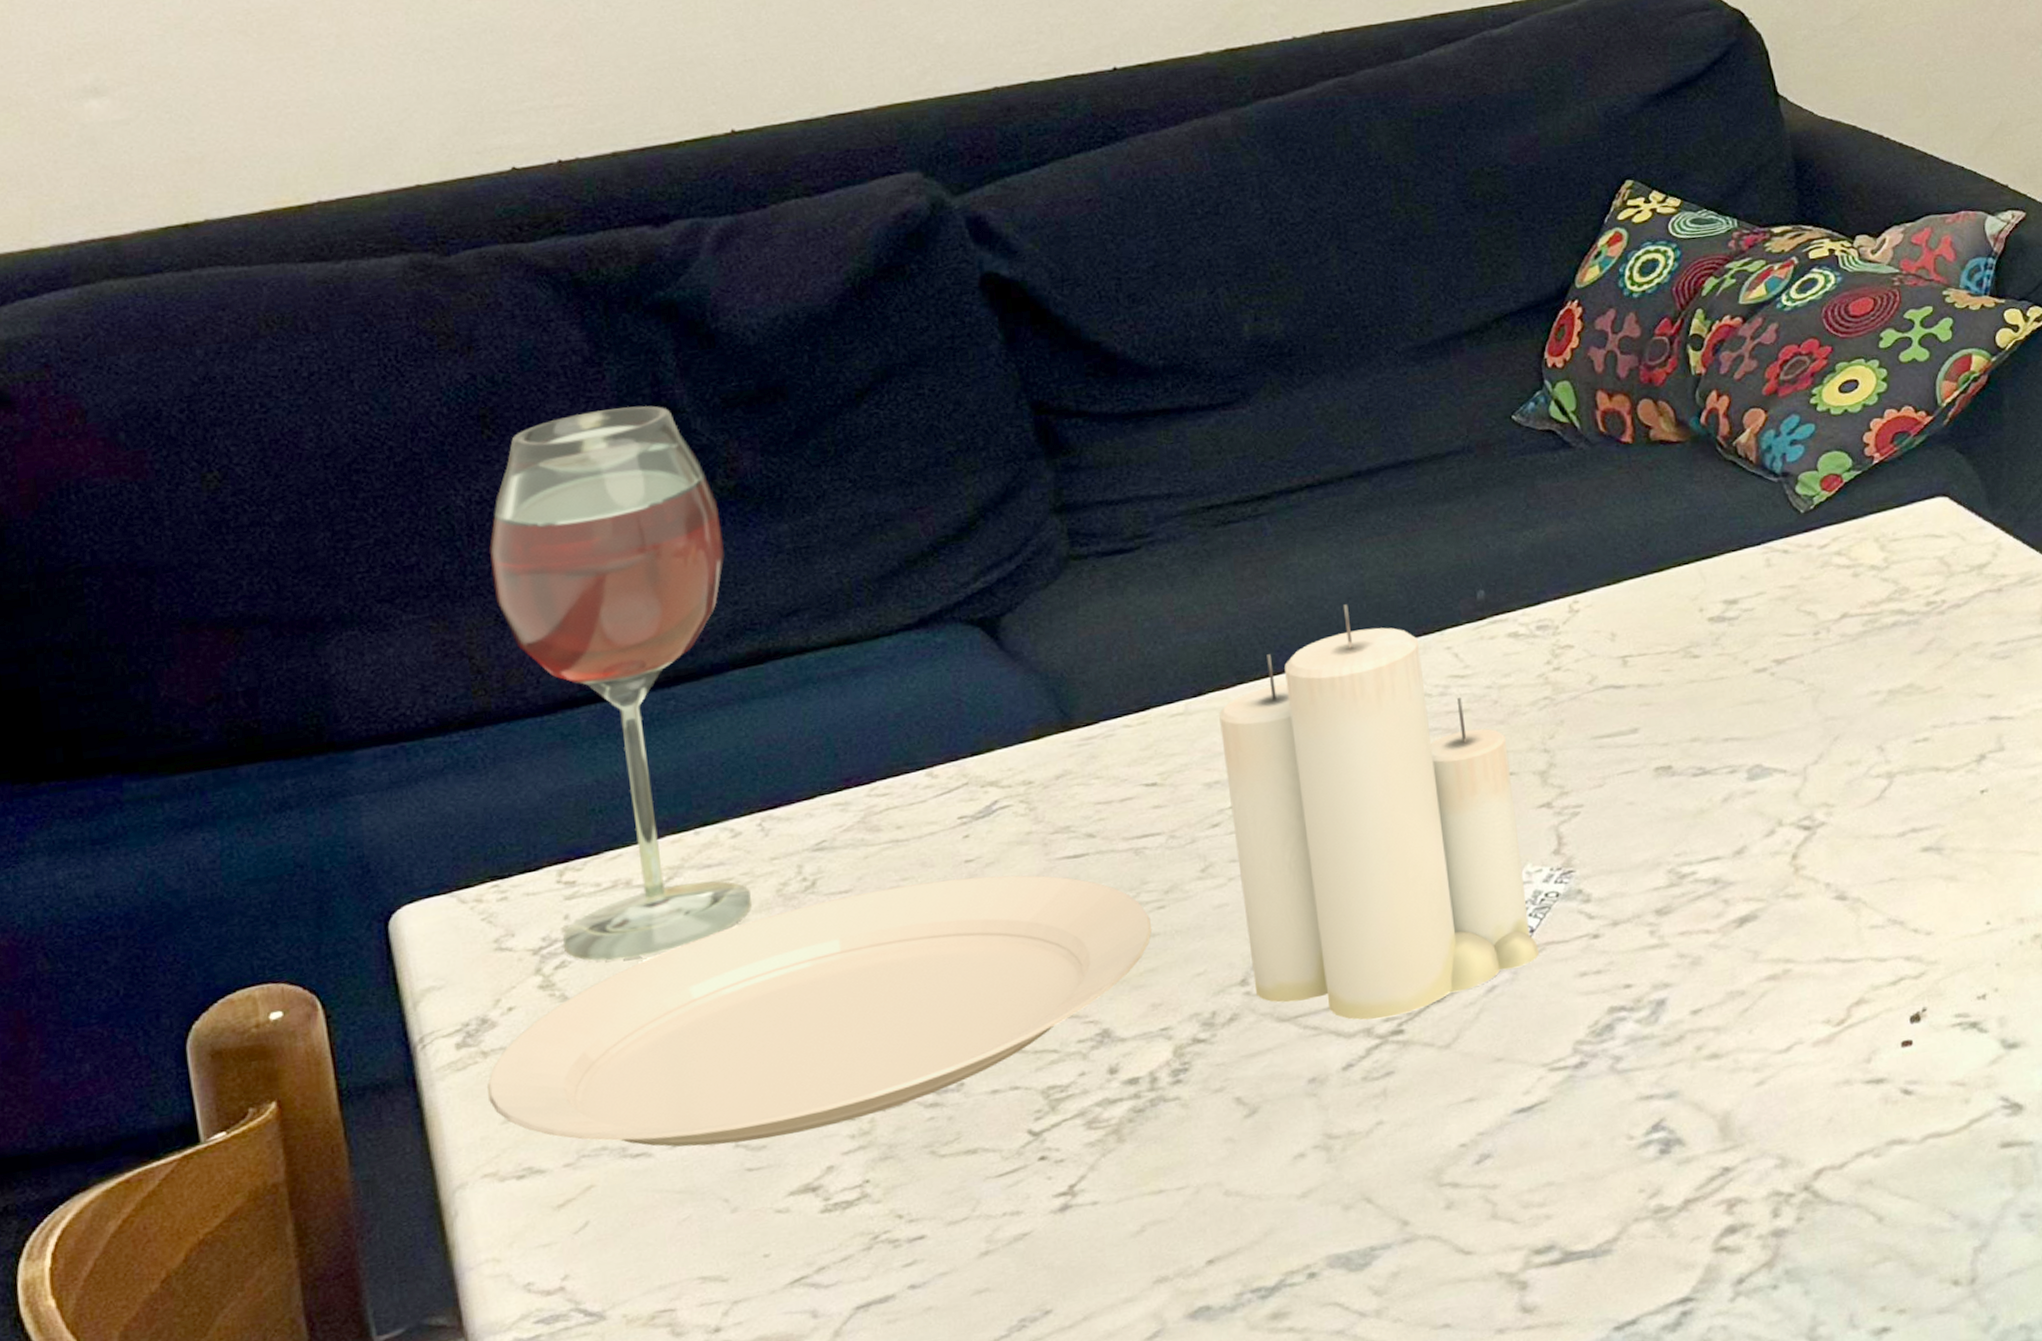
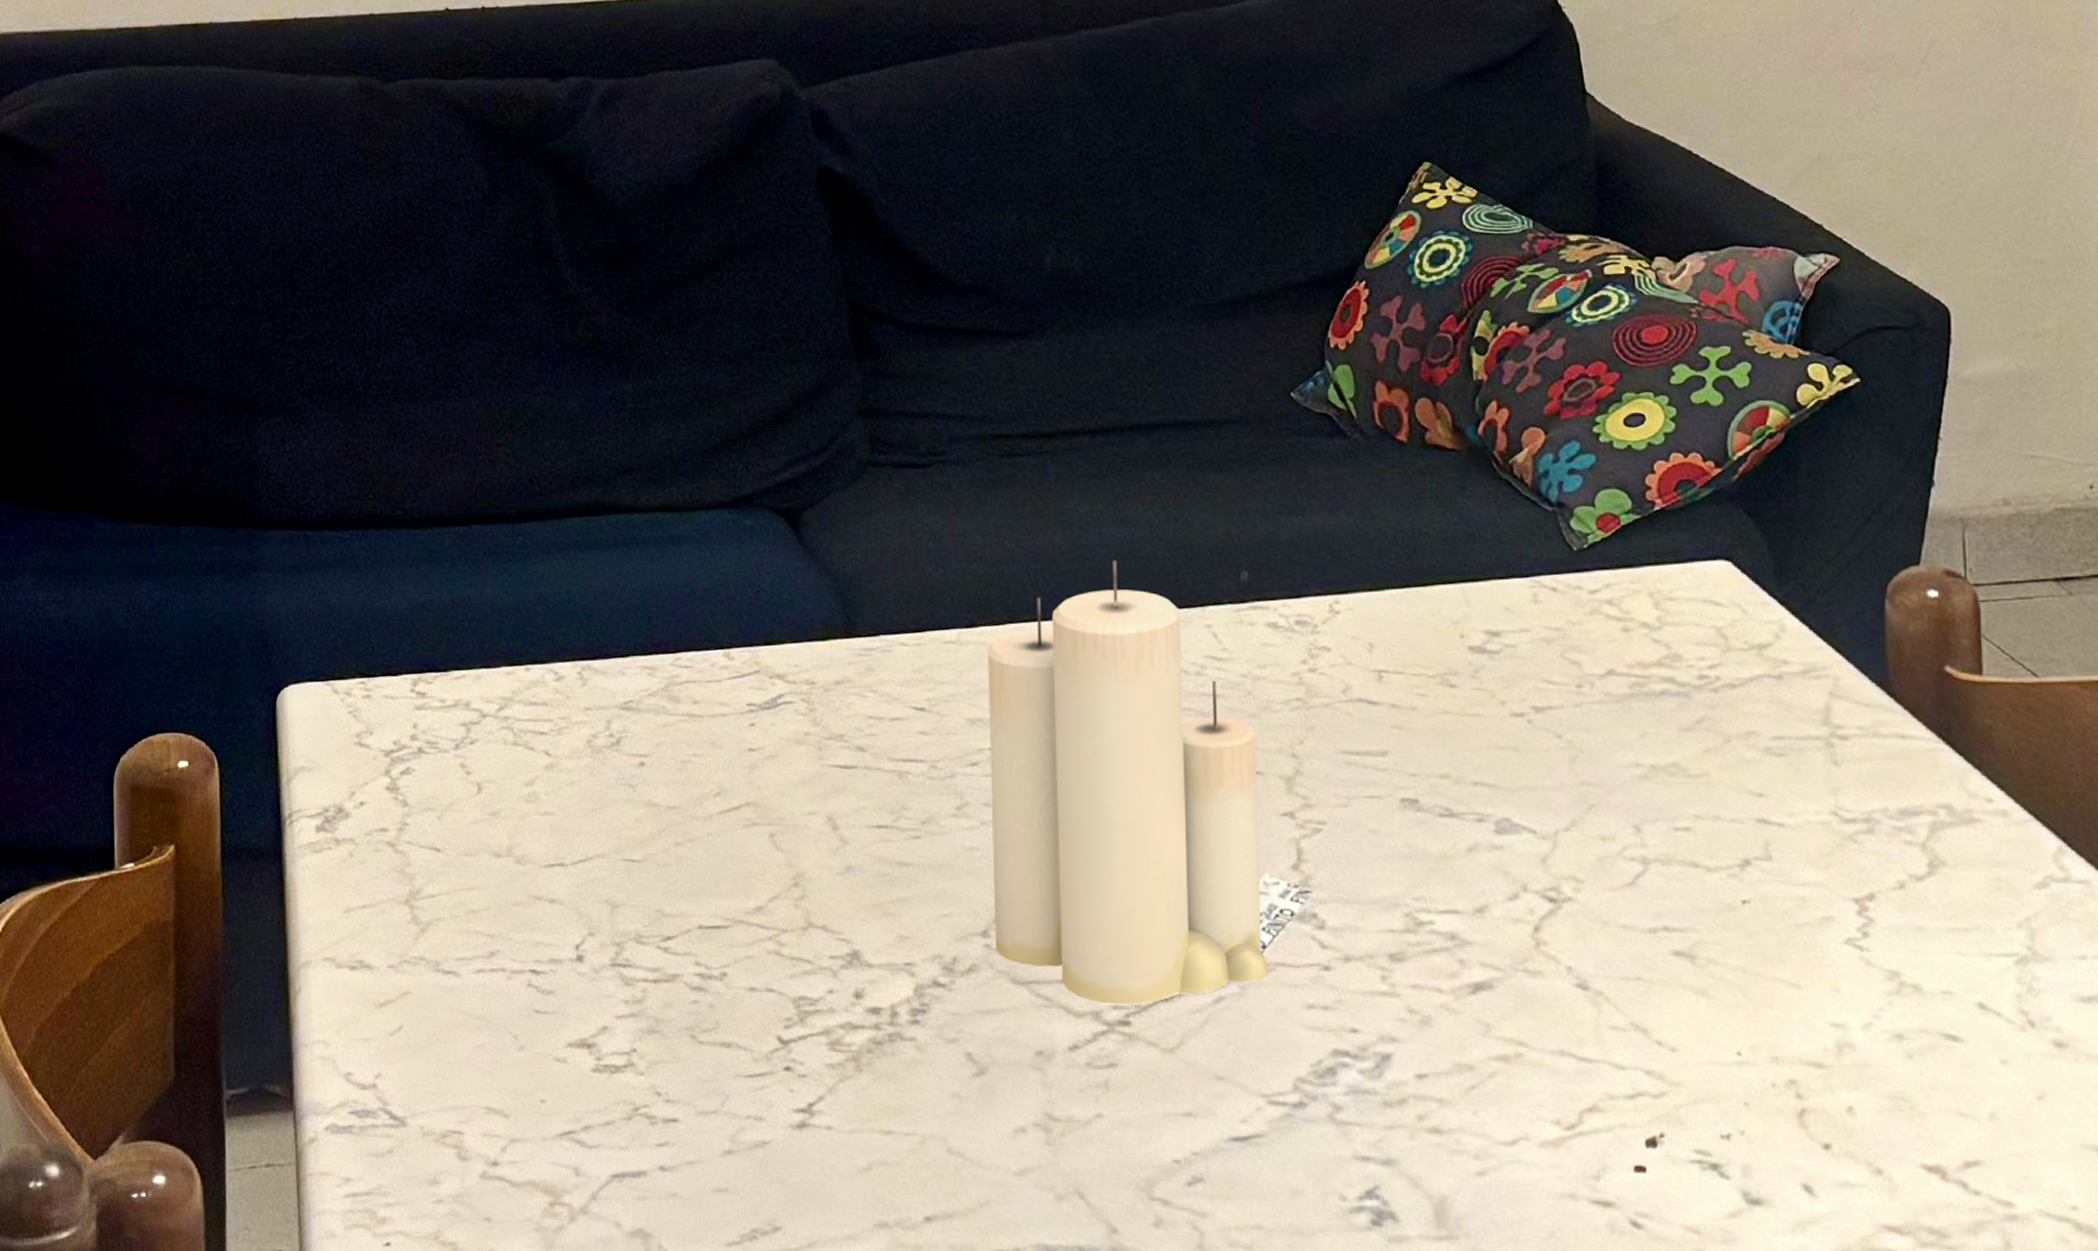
plate: present [487,875,1153,1147] -> none [336,760,907,986]
wineglass: present [489,406,753,961] -> none [390,247,577,779]

